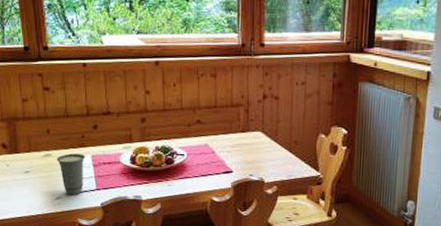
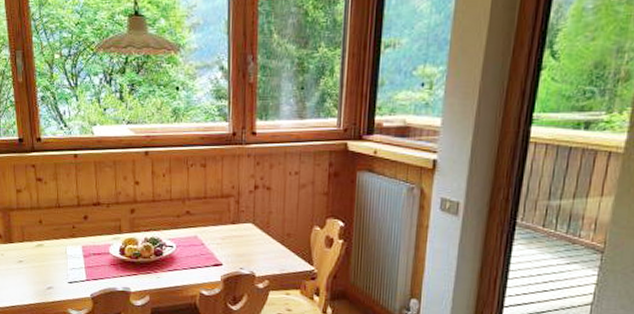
cup: present [56,153,86,195] -> none [48,244,76,286]

